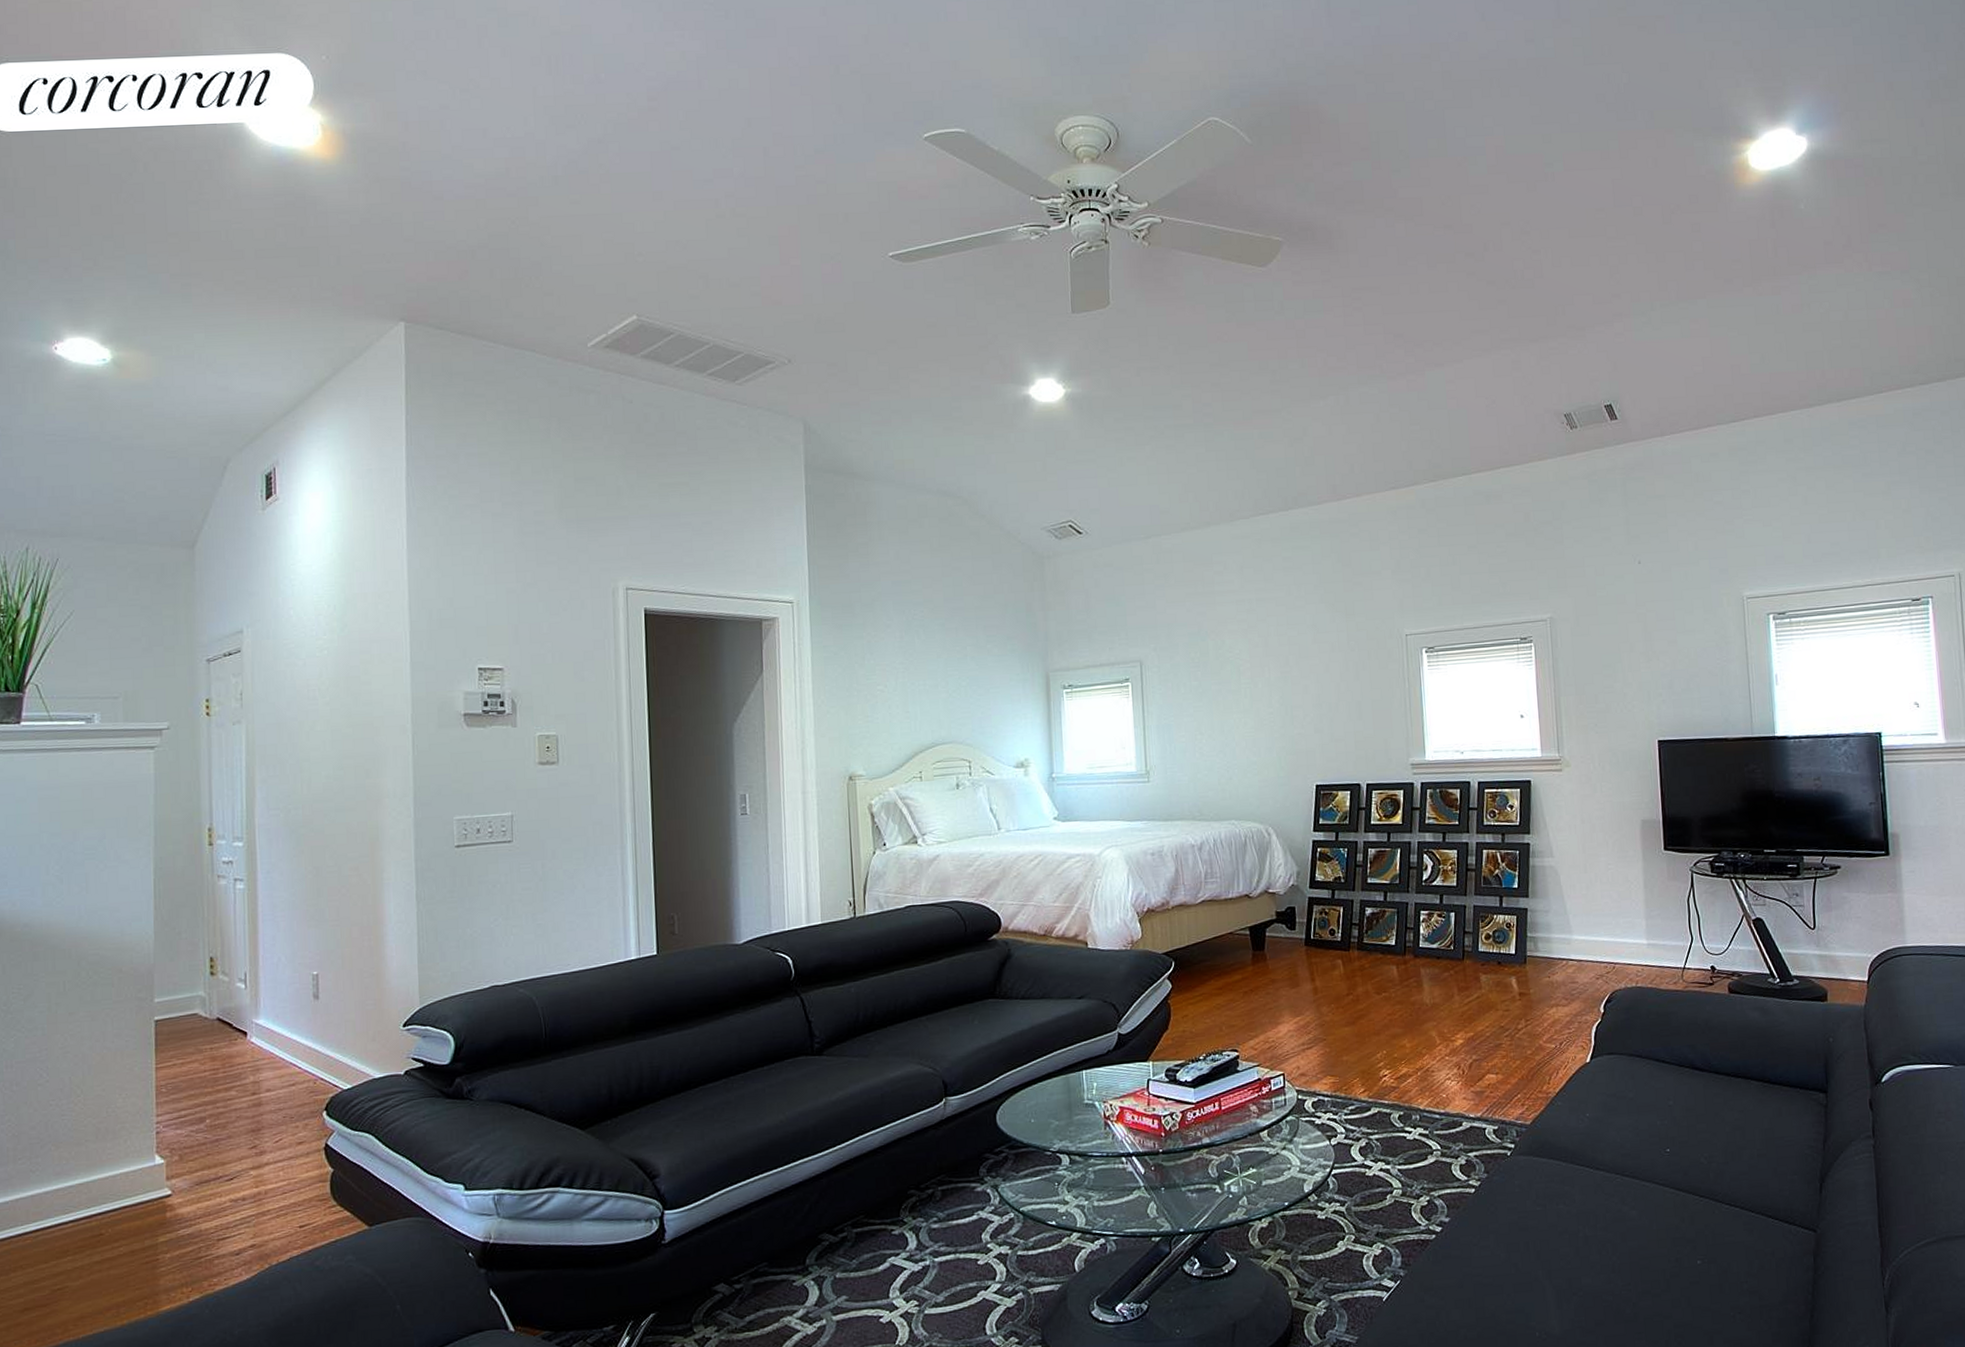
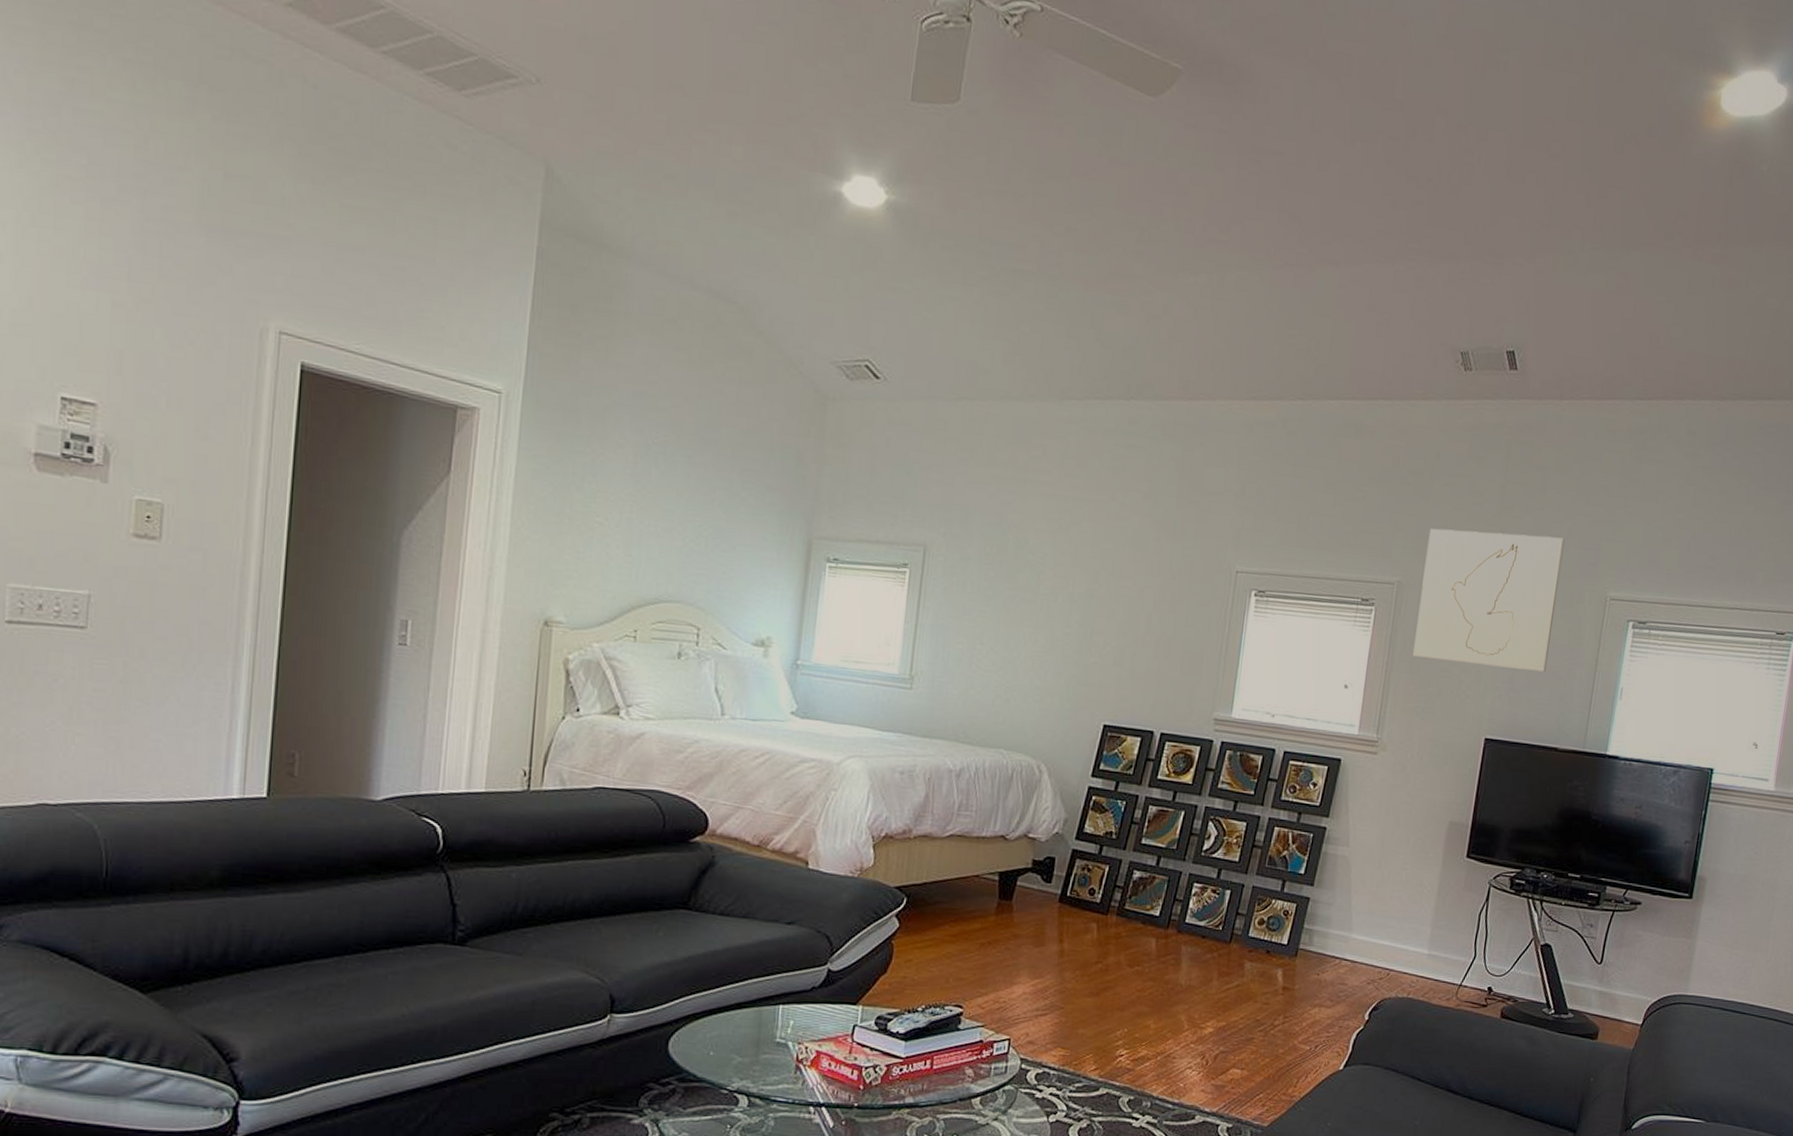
wall art: none [1568,553,1701,680] -> present [1412,528,1565,672]

